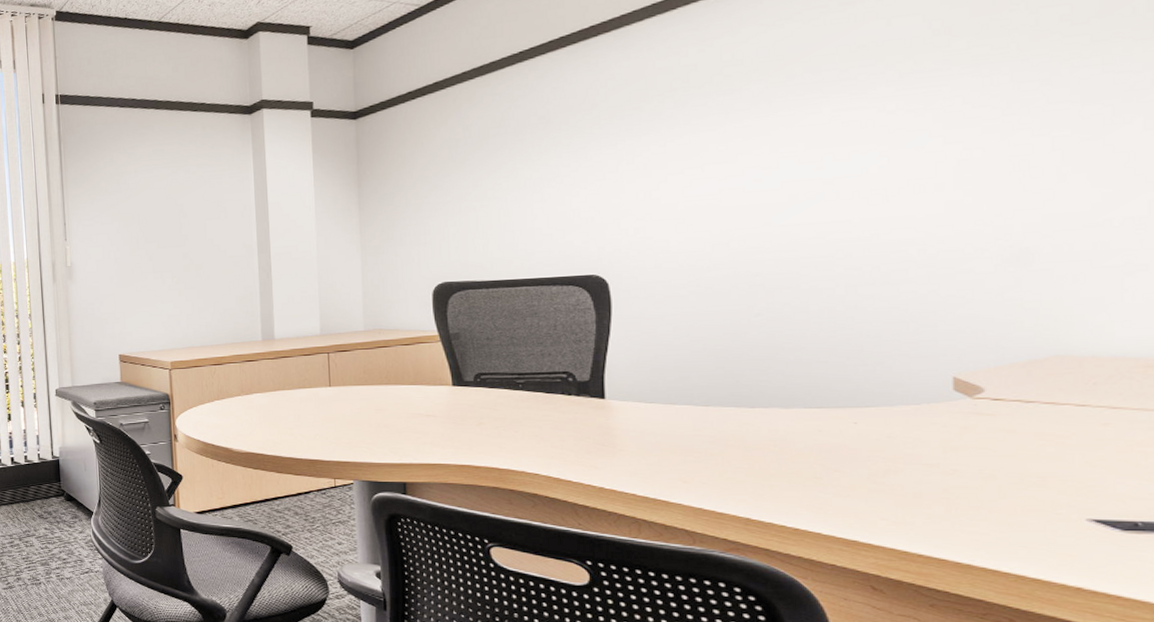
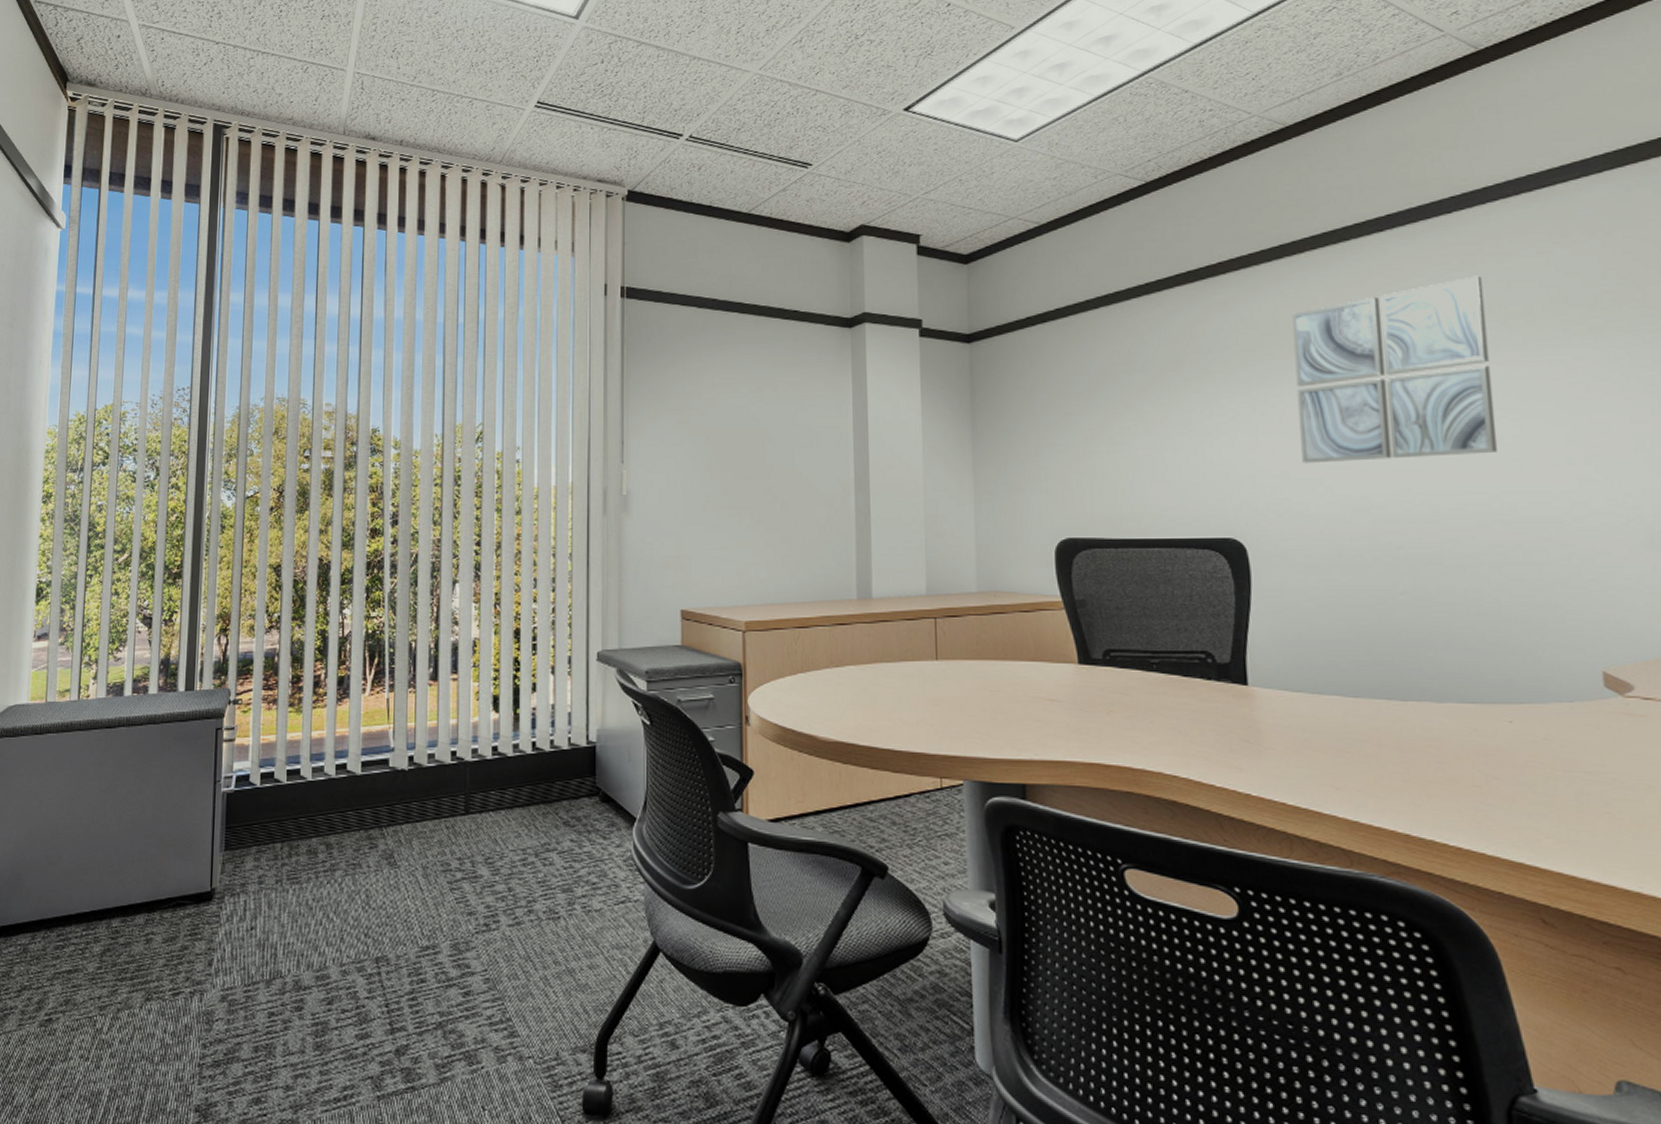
wall art: none [661,15,864,206] -> present [1291,275,1498,464]

